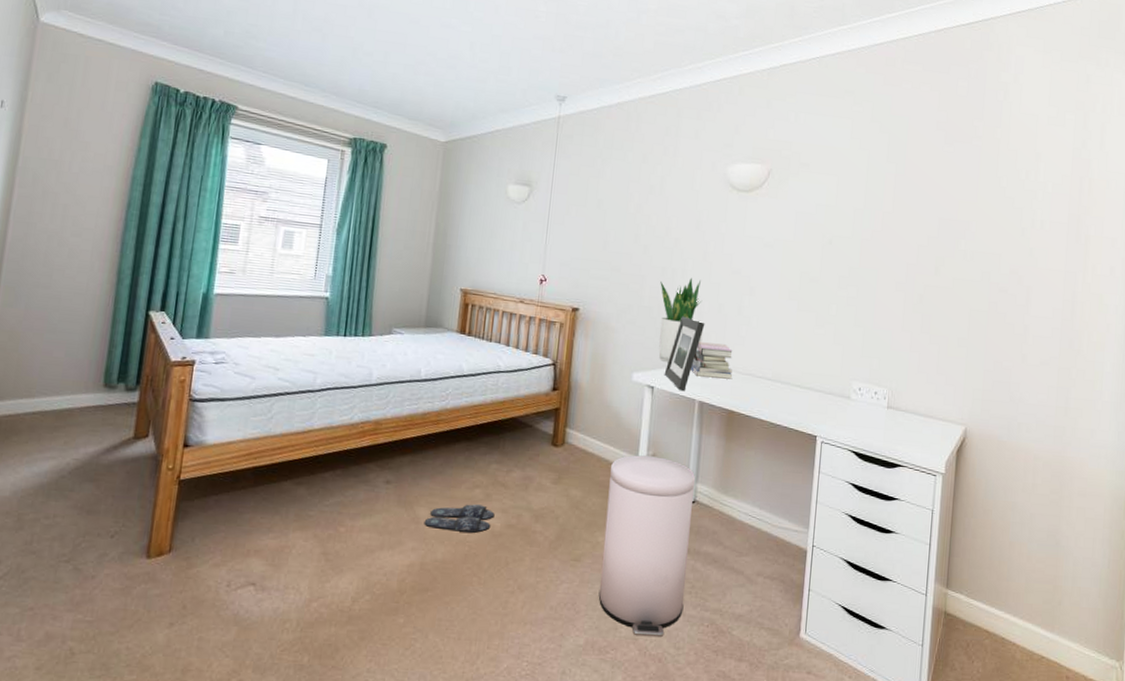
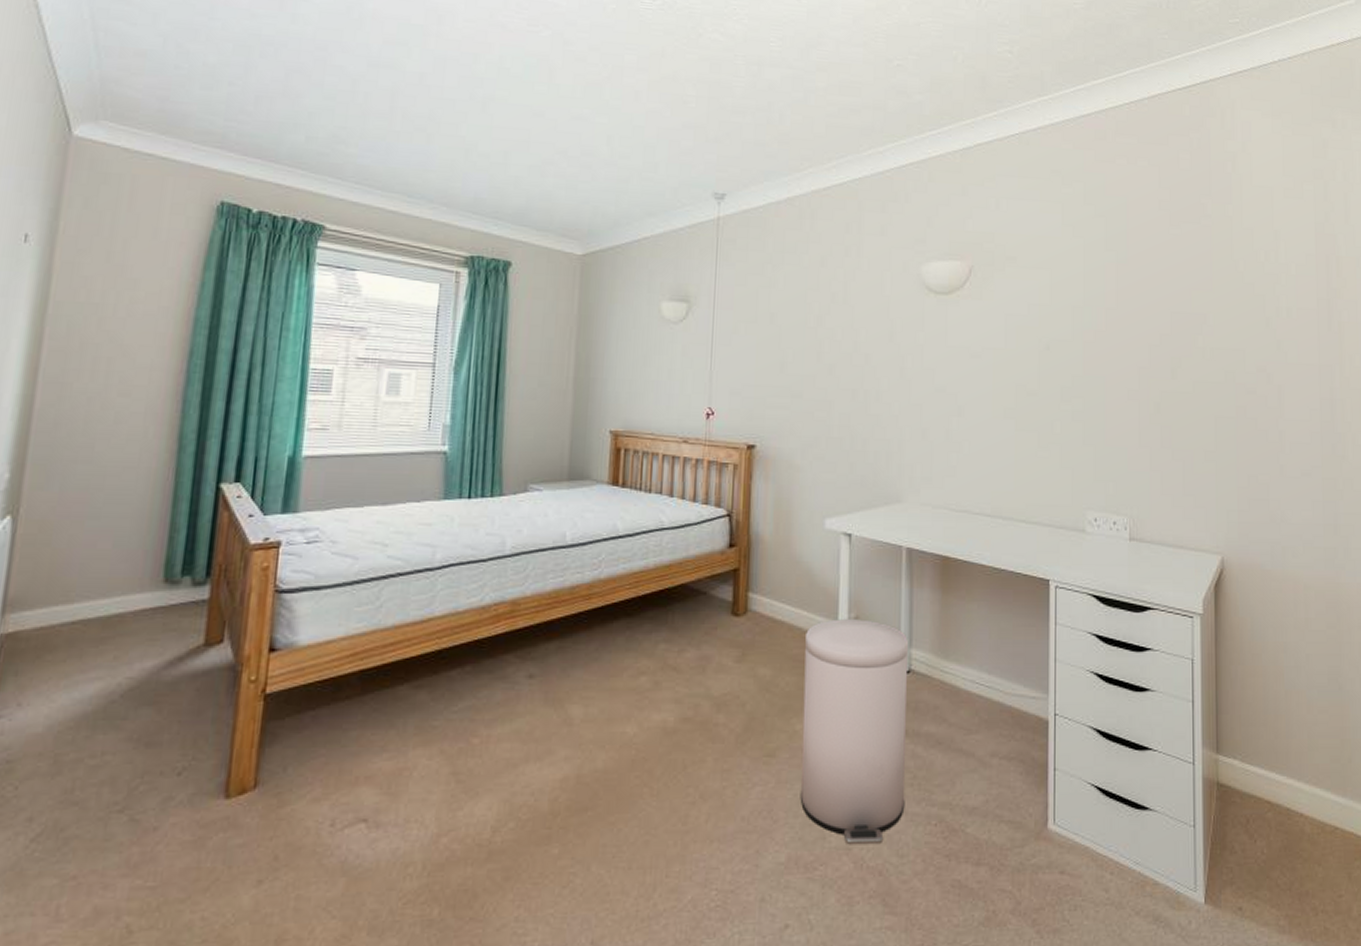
slippers: present [424,504,495,533] -> none [578,696,666,732]
planter: present [658,277,704,363] -> none [851,399,906,504]
picture frame: present [664,316,705,392] -> none [862,446,908,538]
books: present [691,342,733,379] -> none [894,476,945,519]

